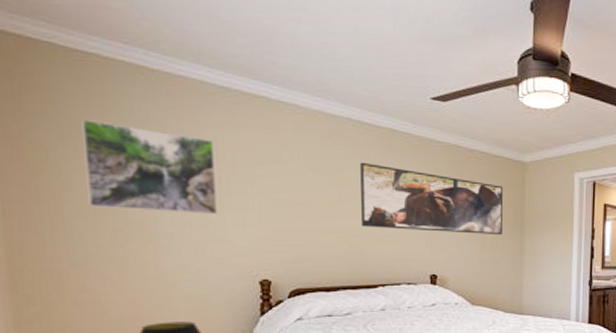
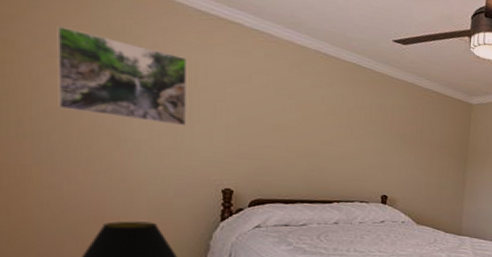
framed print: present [360,162,504,236] -> none [321,90,452,166]

